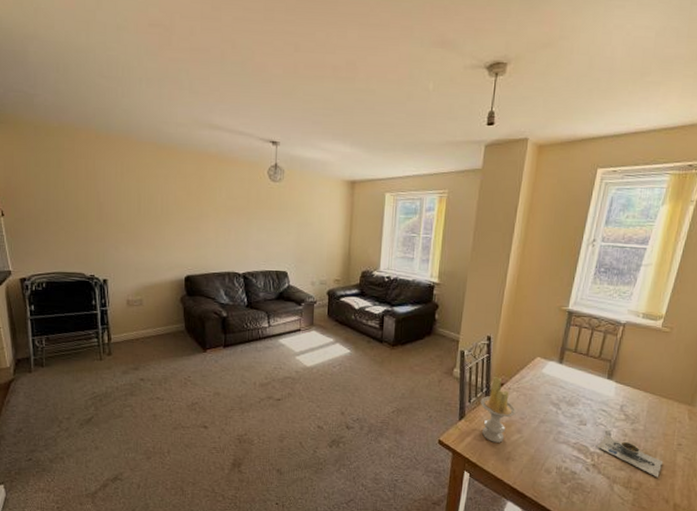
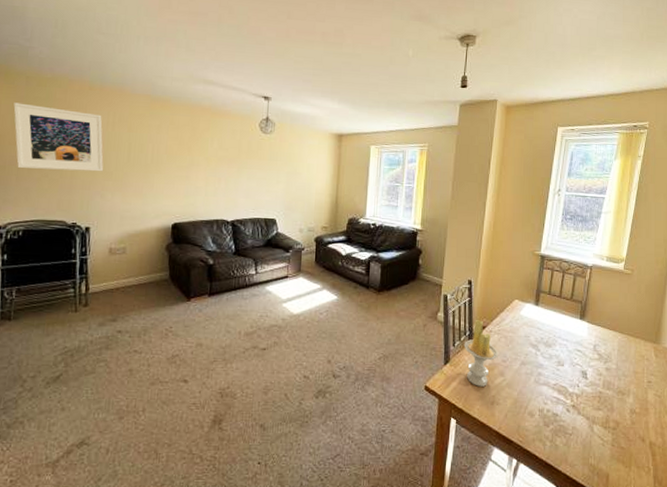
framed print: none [25,154,115,224] -> present [13,102,104,172]
decorative bowl: present [598,435,662,478] -> none [576,375,635,416]

